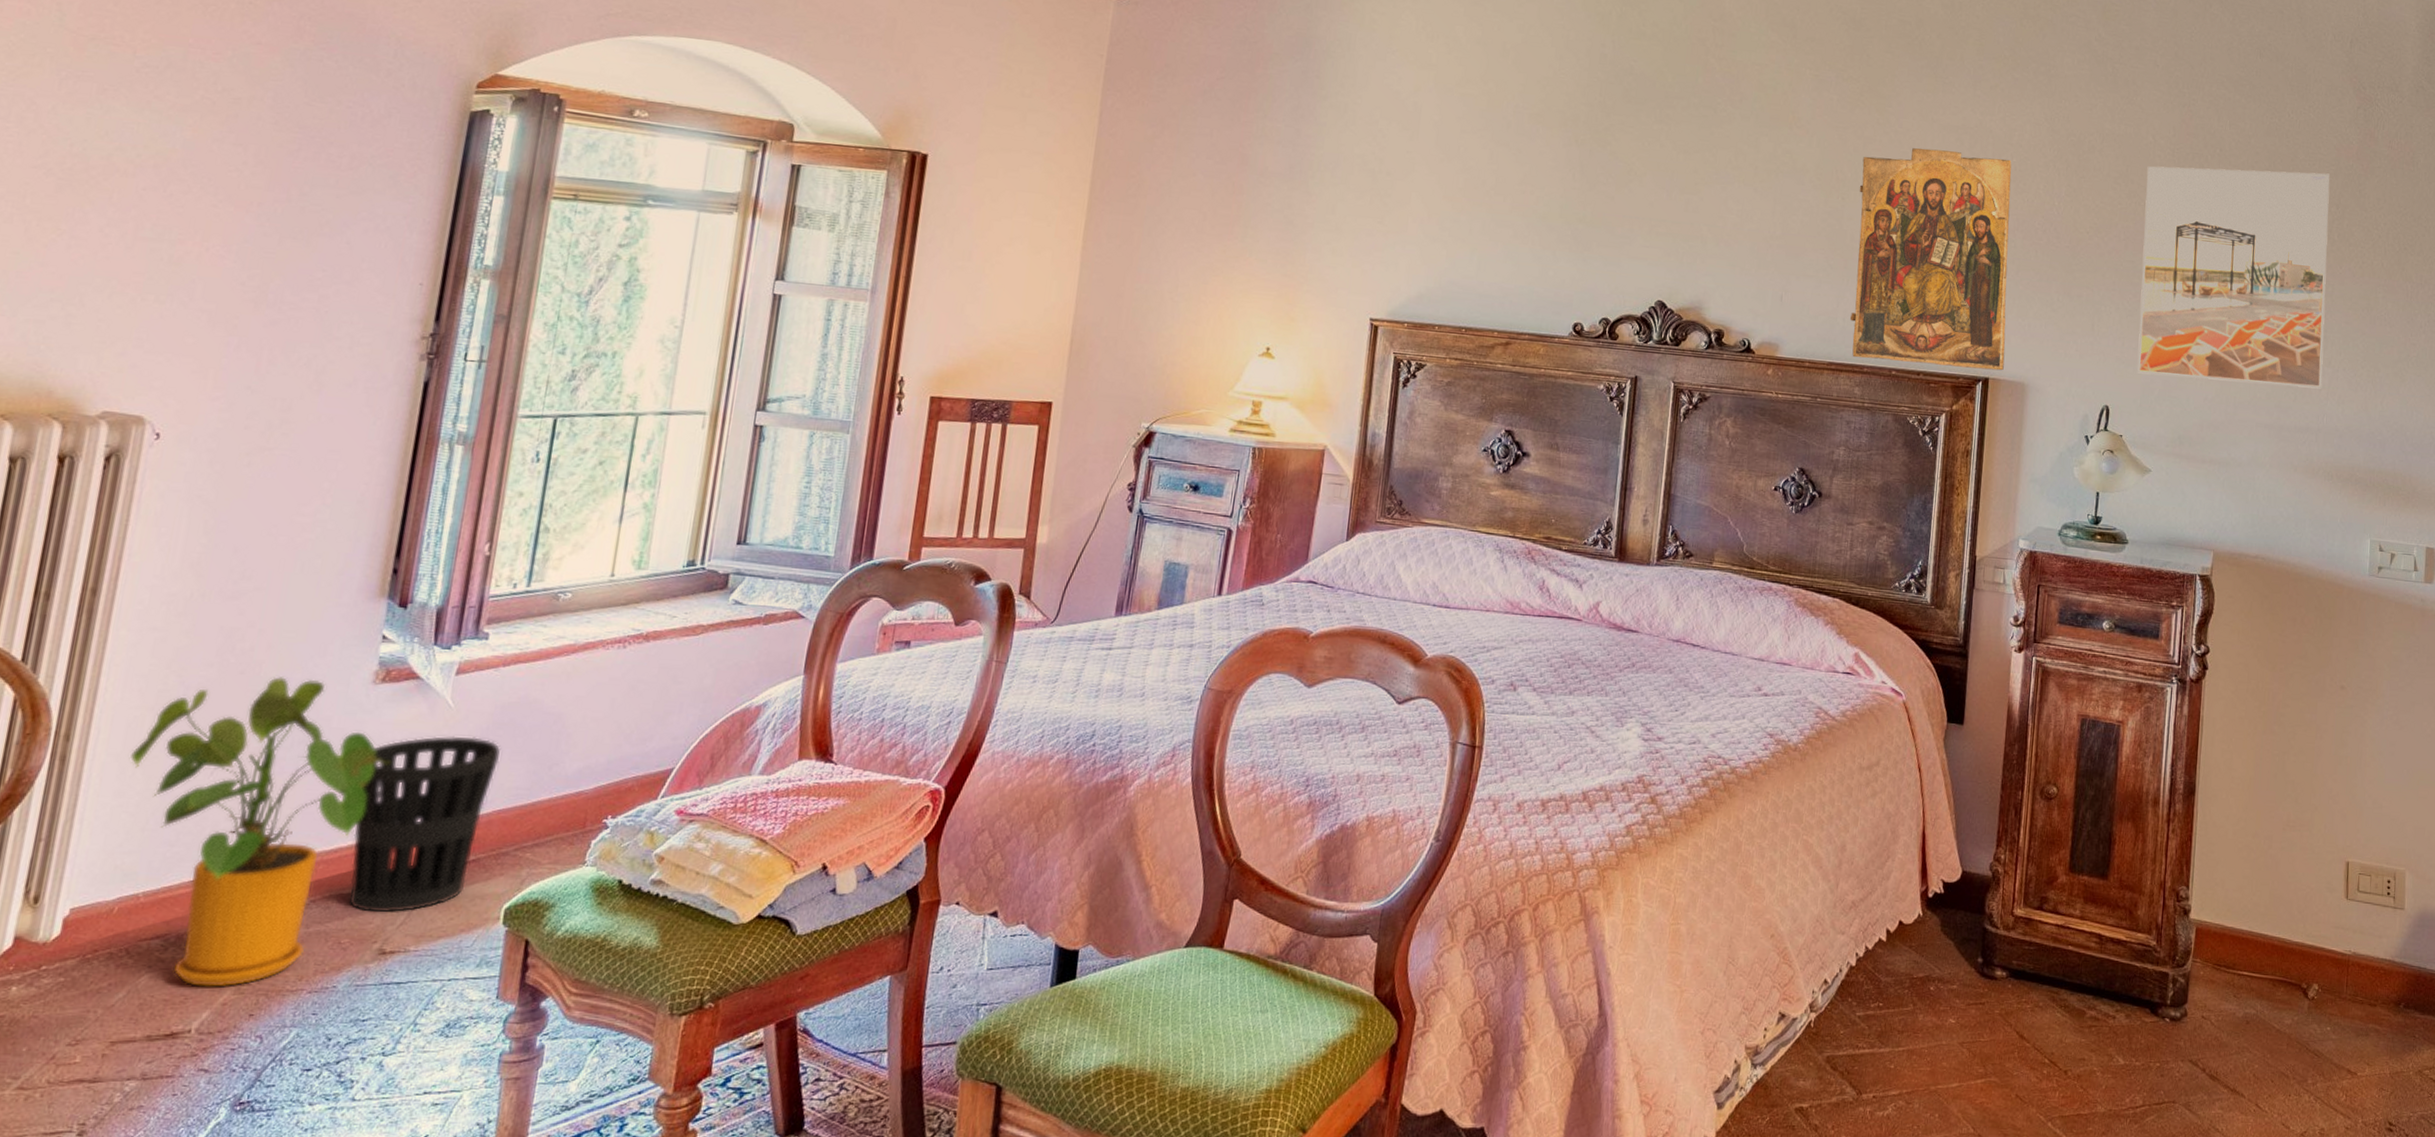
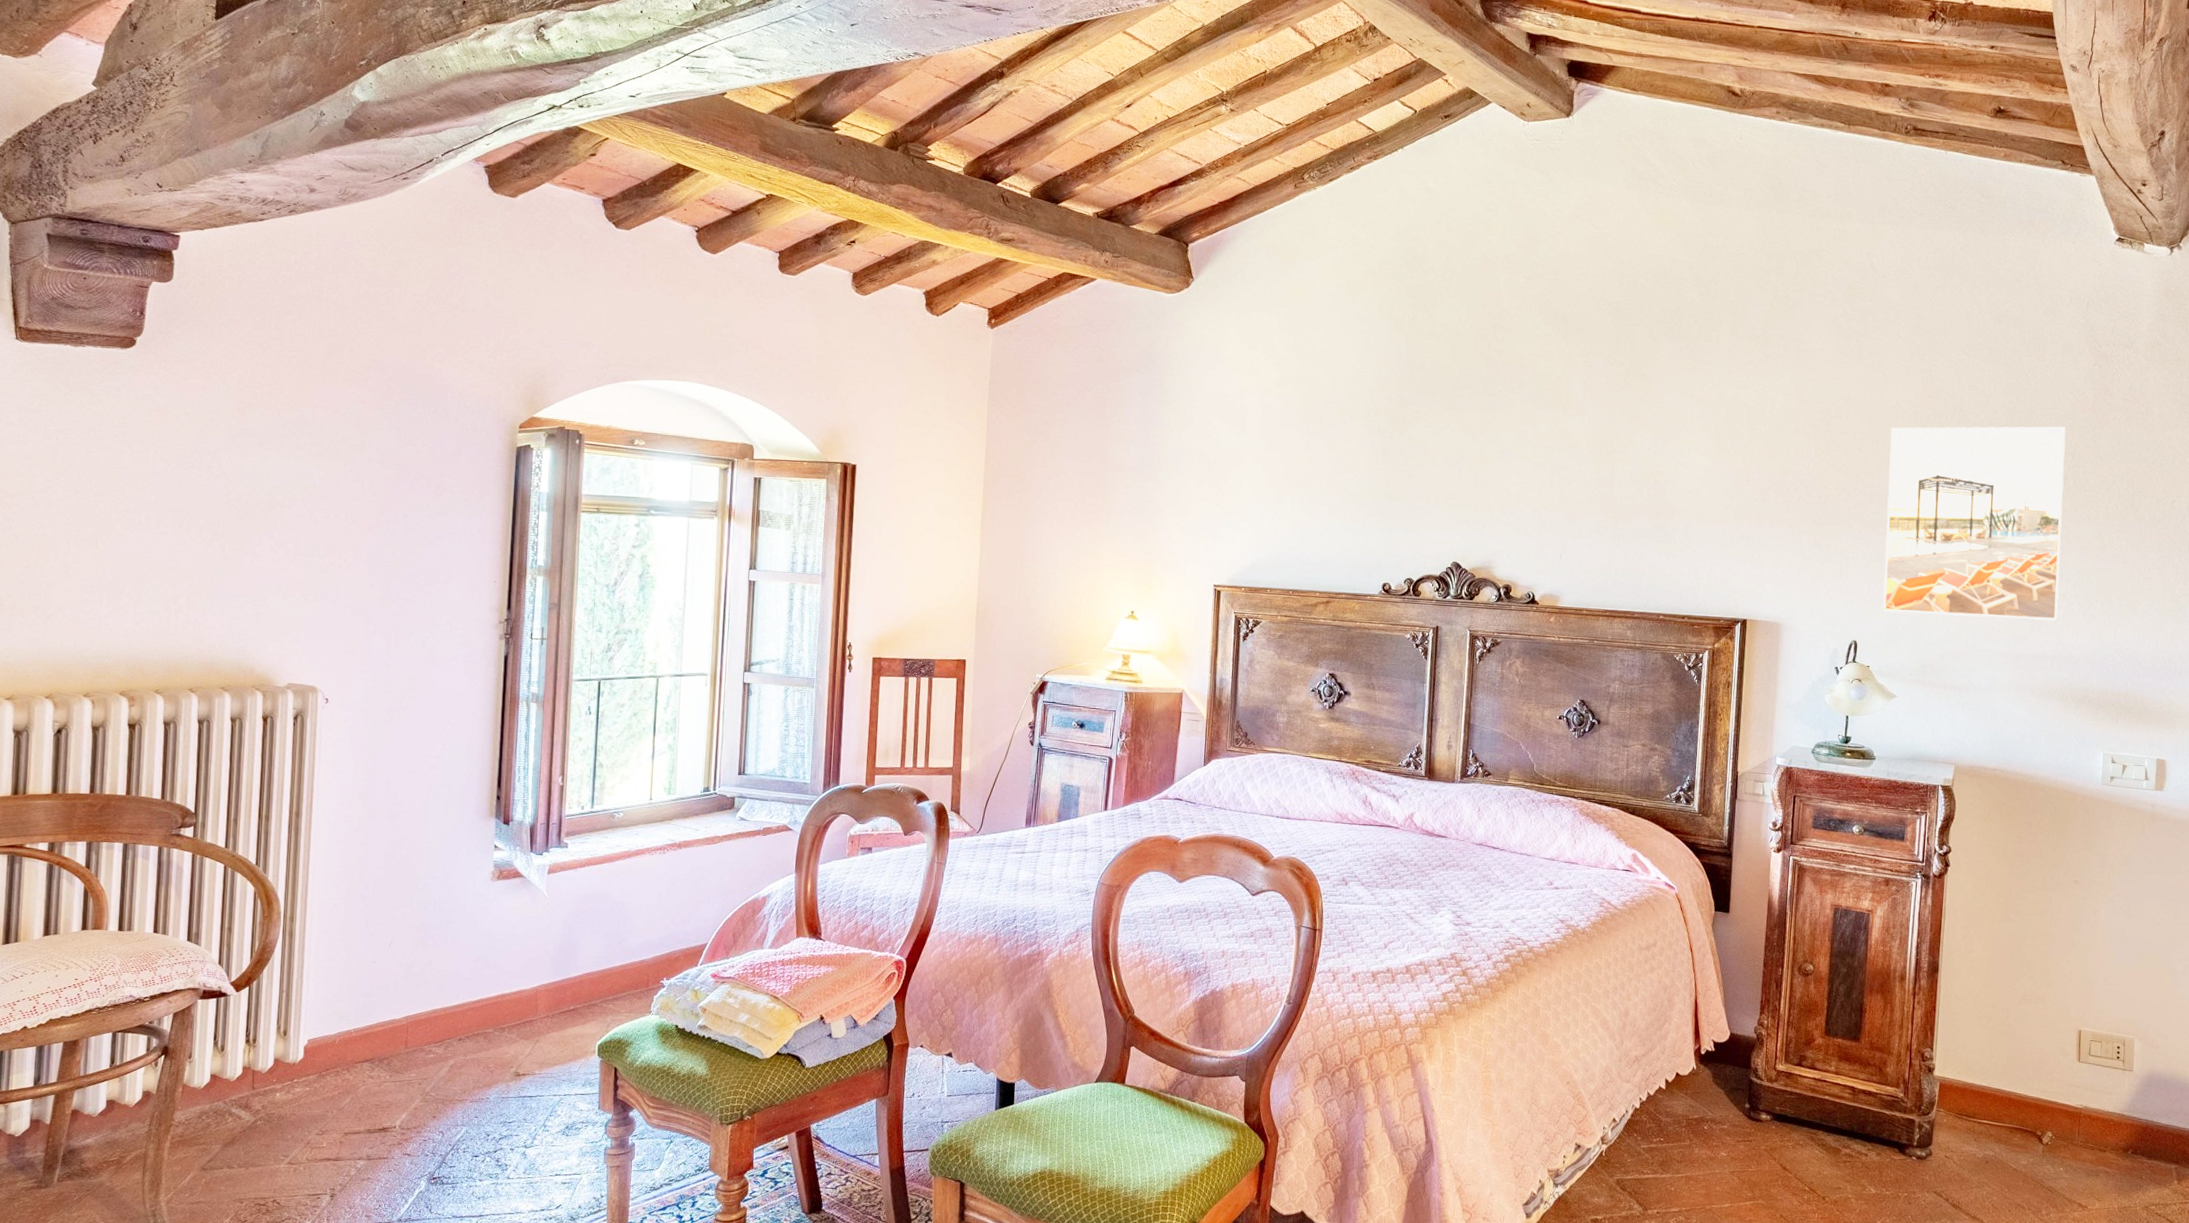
house plant: present [129,676,389,988] -> none [334,875,509,1097]
wastebasket: present [349,736,502,913] -> none [488,919,585,1047]
religious icon: present [1849,148,2012,371] -> none [1621,421,1765,613]

